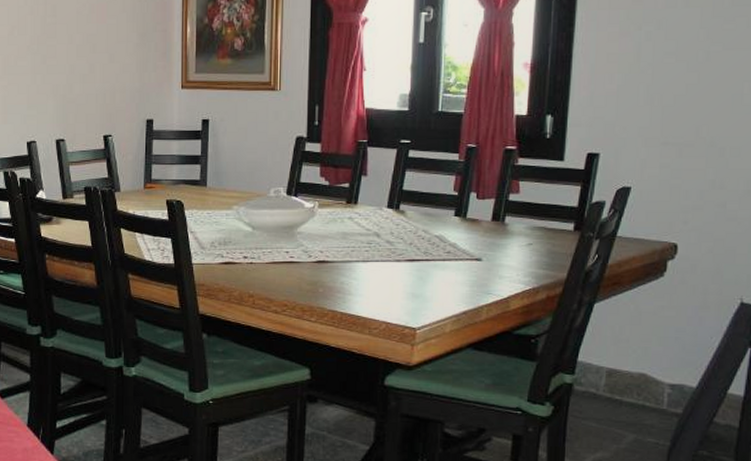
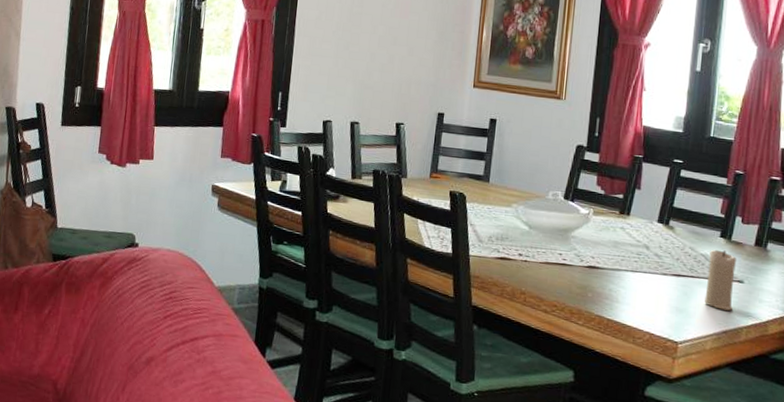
candle: none [441,229,473,290] -> present [704,249,736,311]

